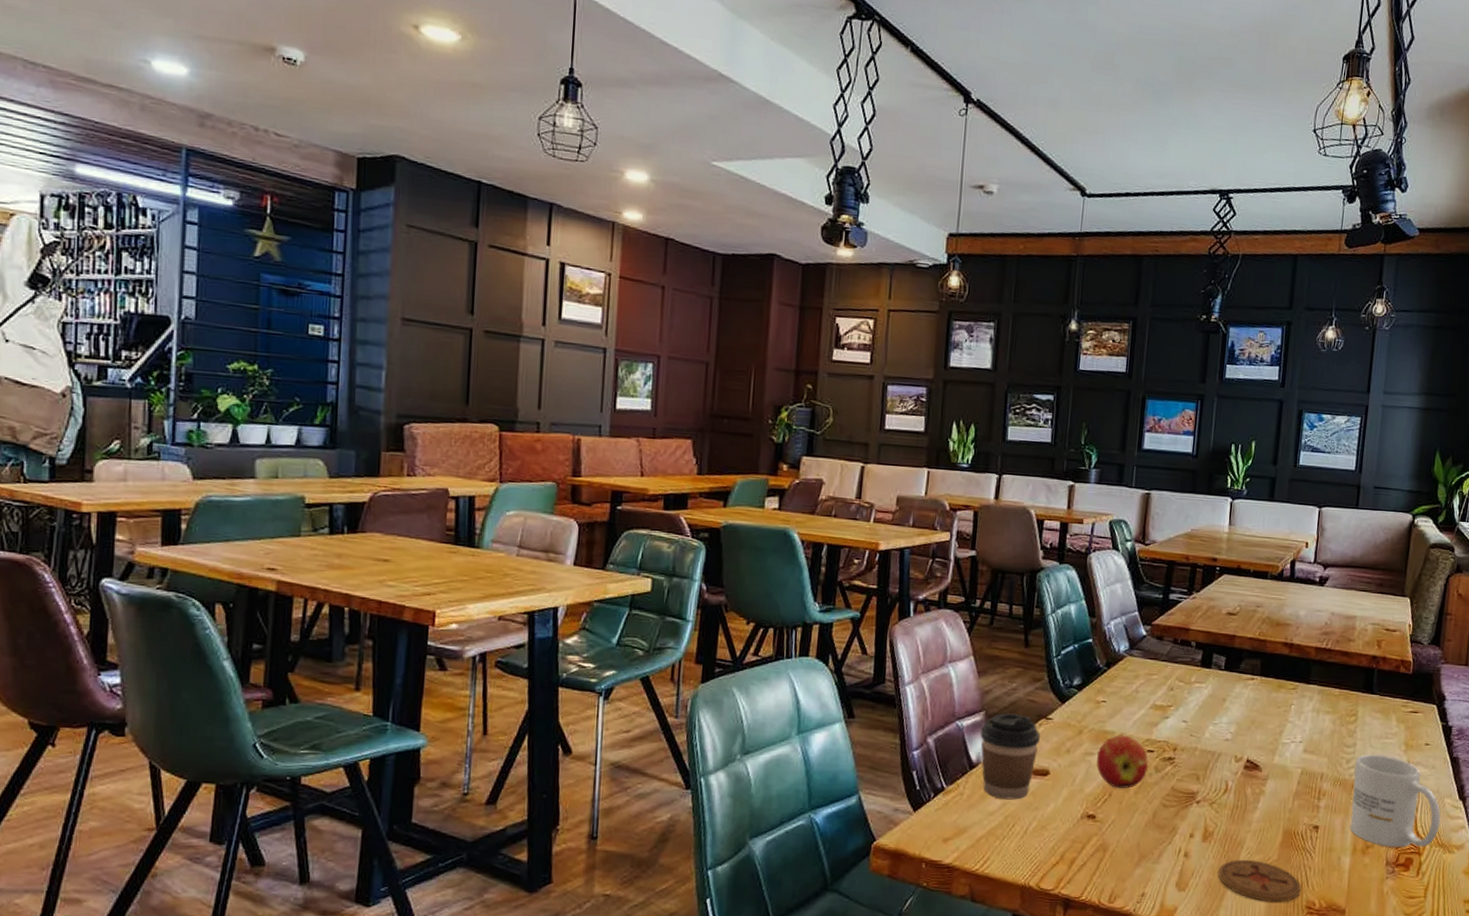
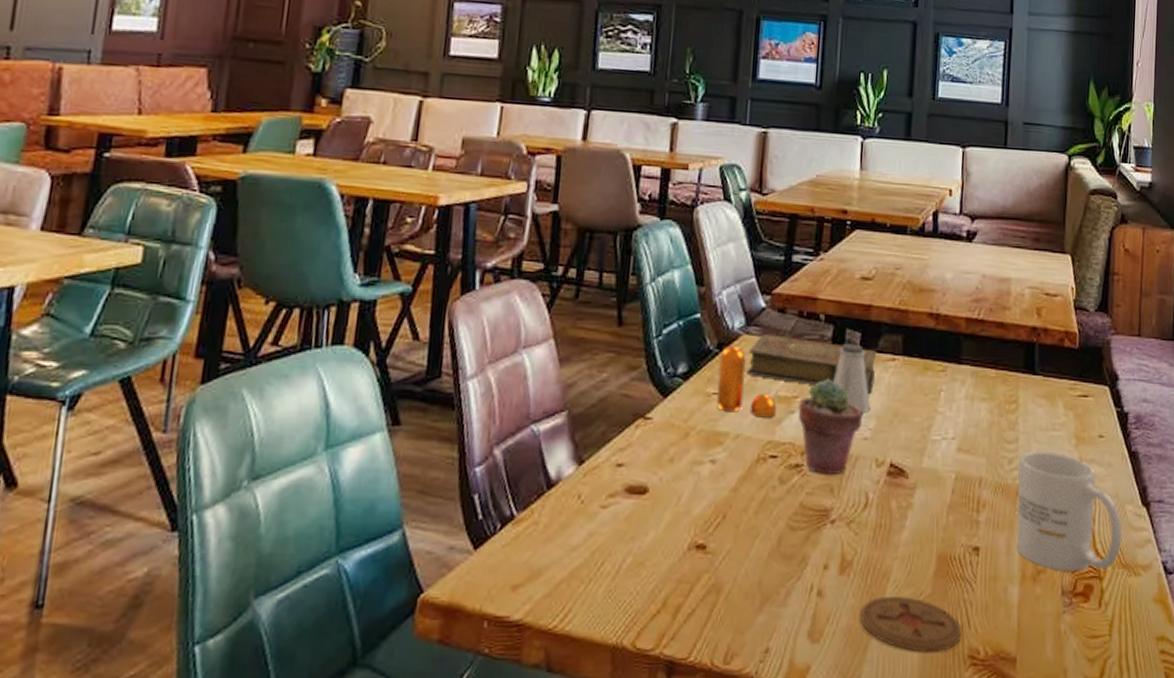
coffee cup: present [980,713,1040,800] -> none [561,412,637,528]
apple: present [1096,735,1148,788] -> none [707,437,771,507]
pepper shaker: none [1104,664,1154,721] -> present [716,345,777,418]
book: none [1130,657,1239,705] -> present [747,335,877,394]
potted succulent: none [1171,693,1226,767] -> present [798,379,864,476]
saltshaker: none [1201,665,1232,720] -> present [833,343,871,413]

